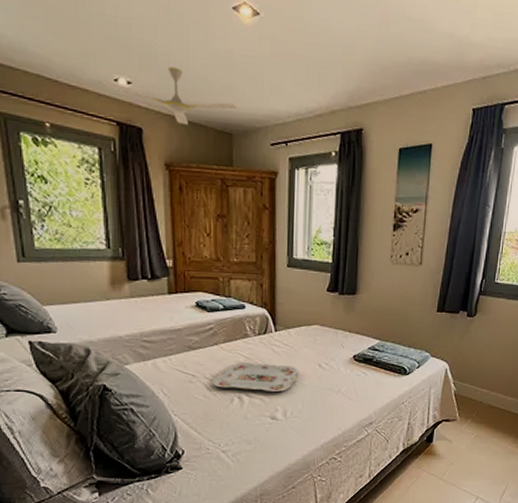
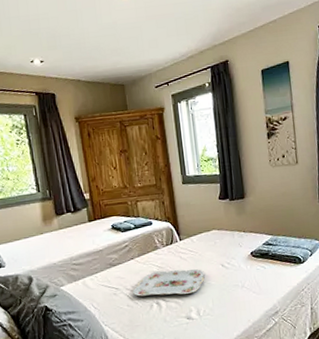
ceiling fan: present [100,67,237,125] -> none [20,43,125,85]

